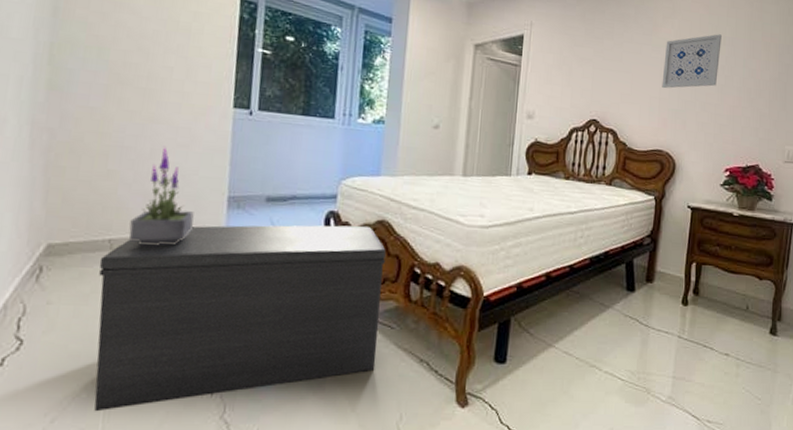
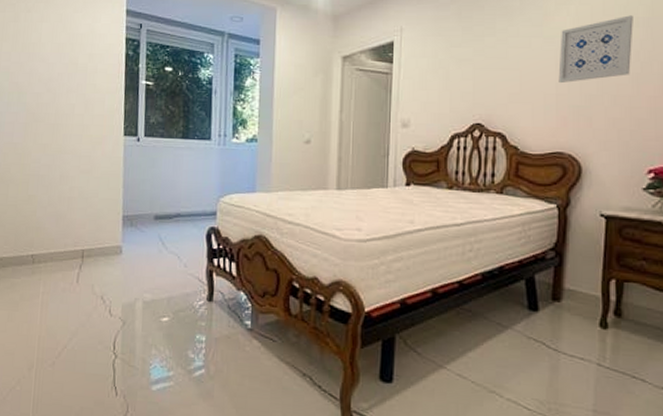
bench: present [94,225,386,412] -> none [25,240,264,403]
potted plant: present [129,146,194,246] -> none [46,173,96,260]

